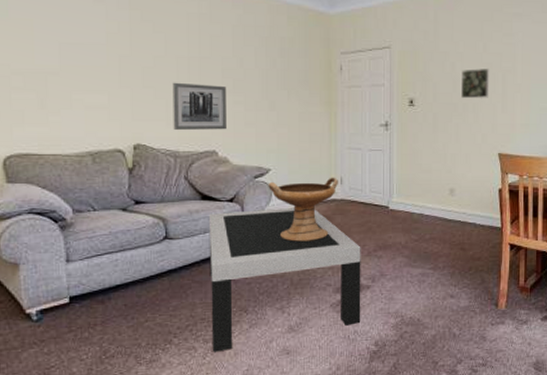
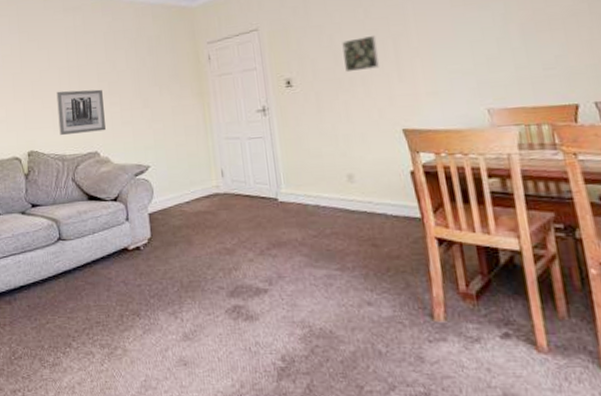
coffee table: present [208,208,361,352] -> none [95,205,262,359]
decorative bowl: present [268,177,338,242] -> none [148,169,219,240]

